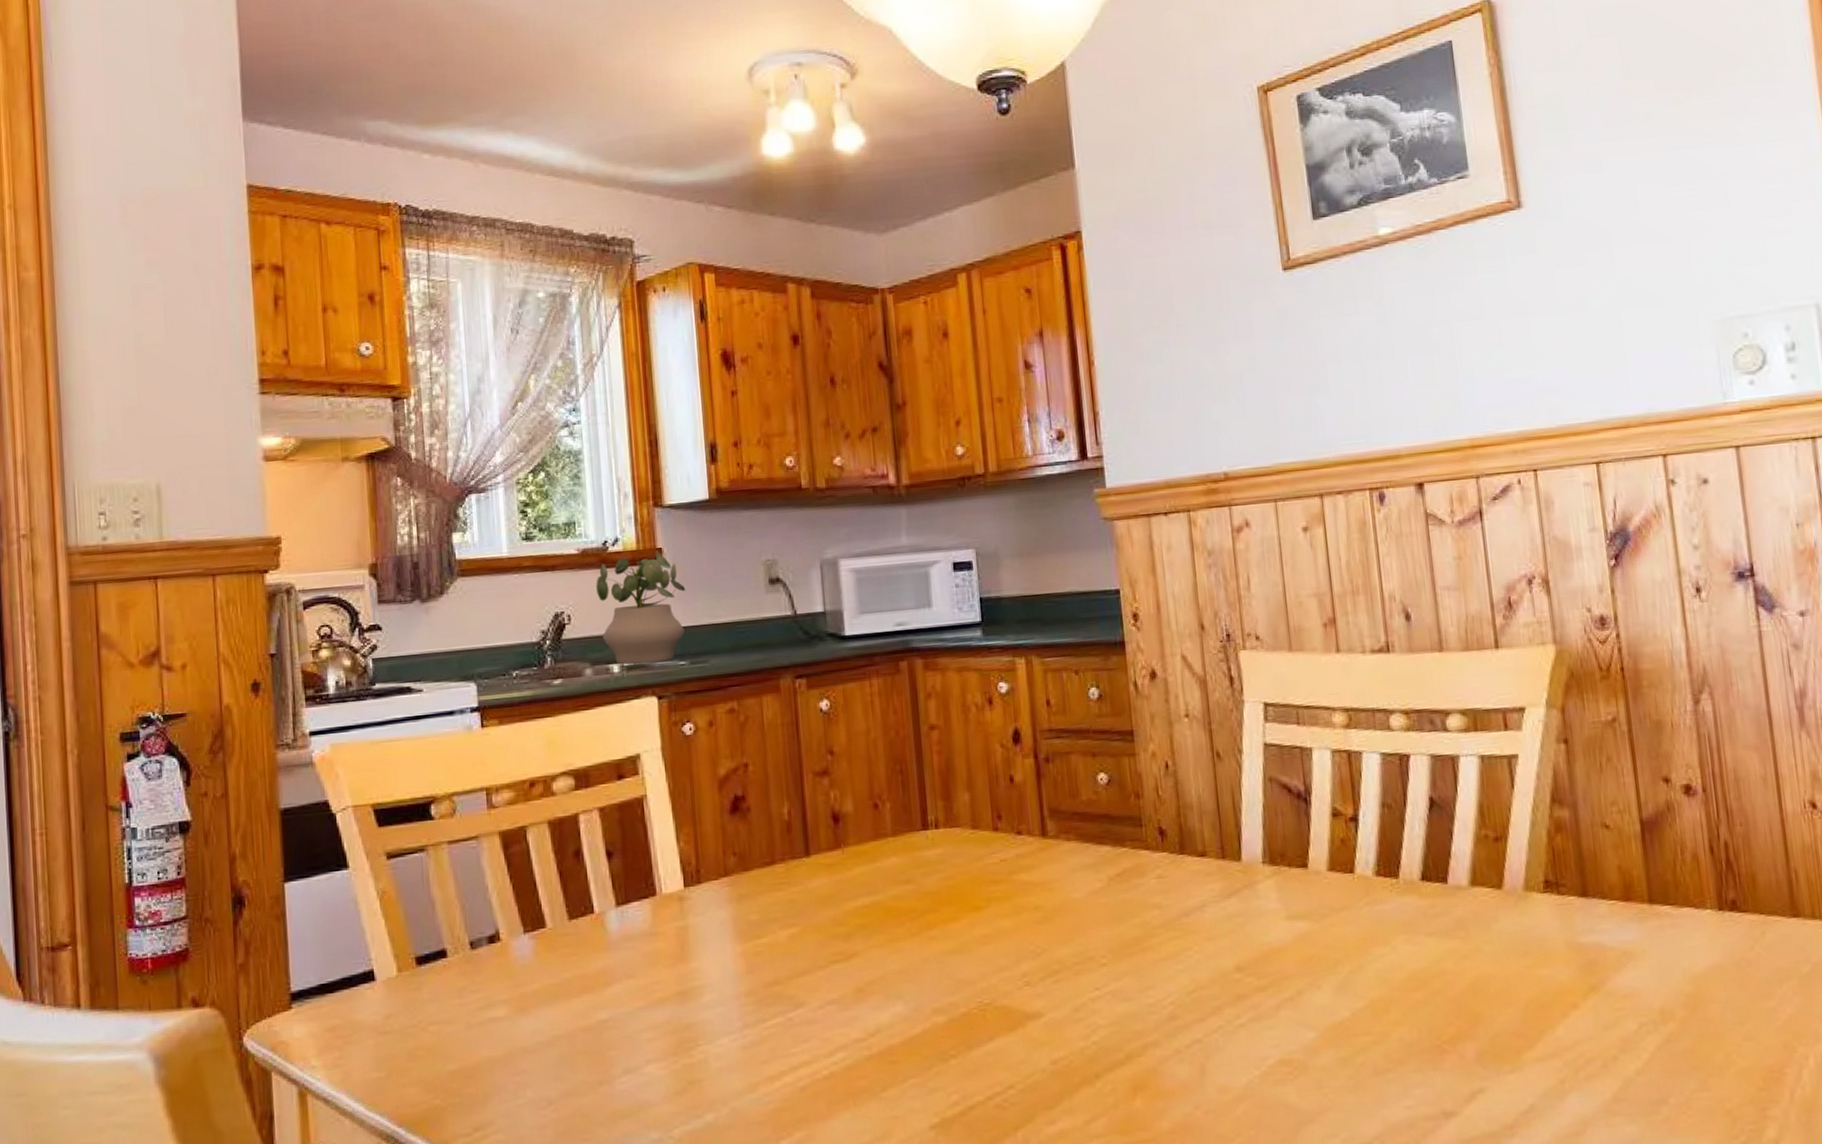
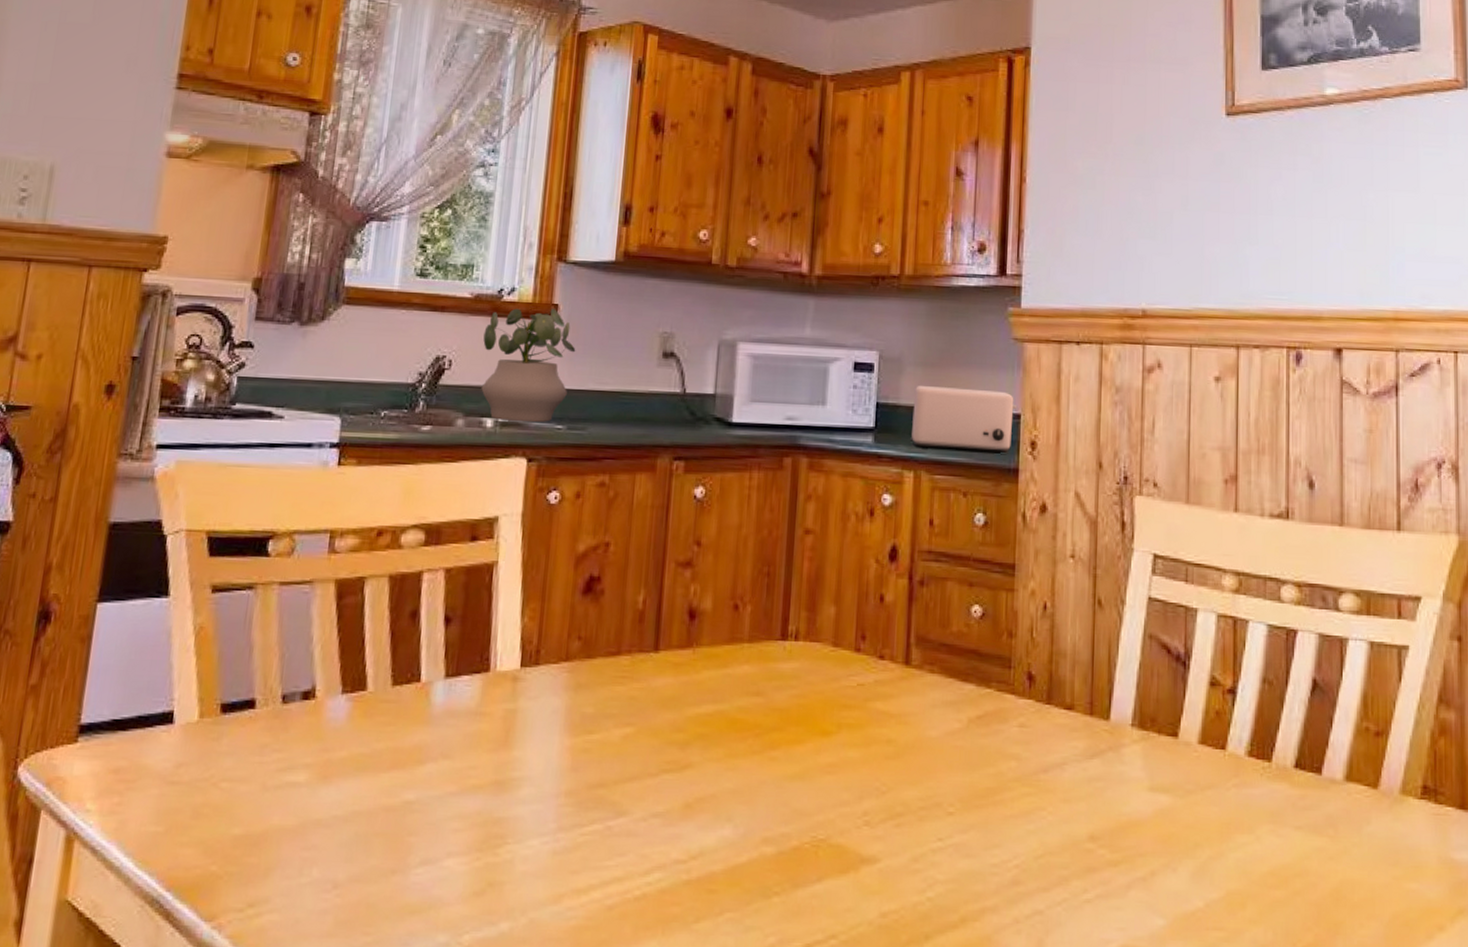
toaster: none [1015,570,1116,636] -> present [910,385,1018,456]

